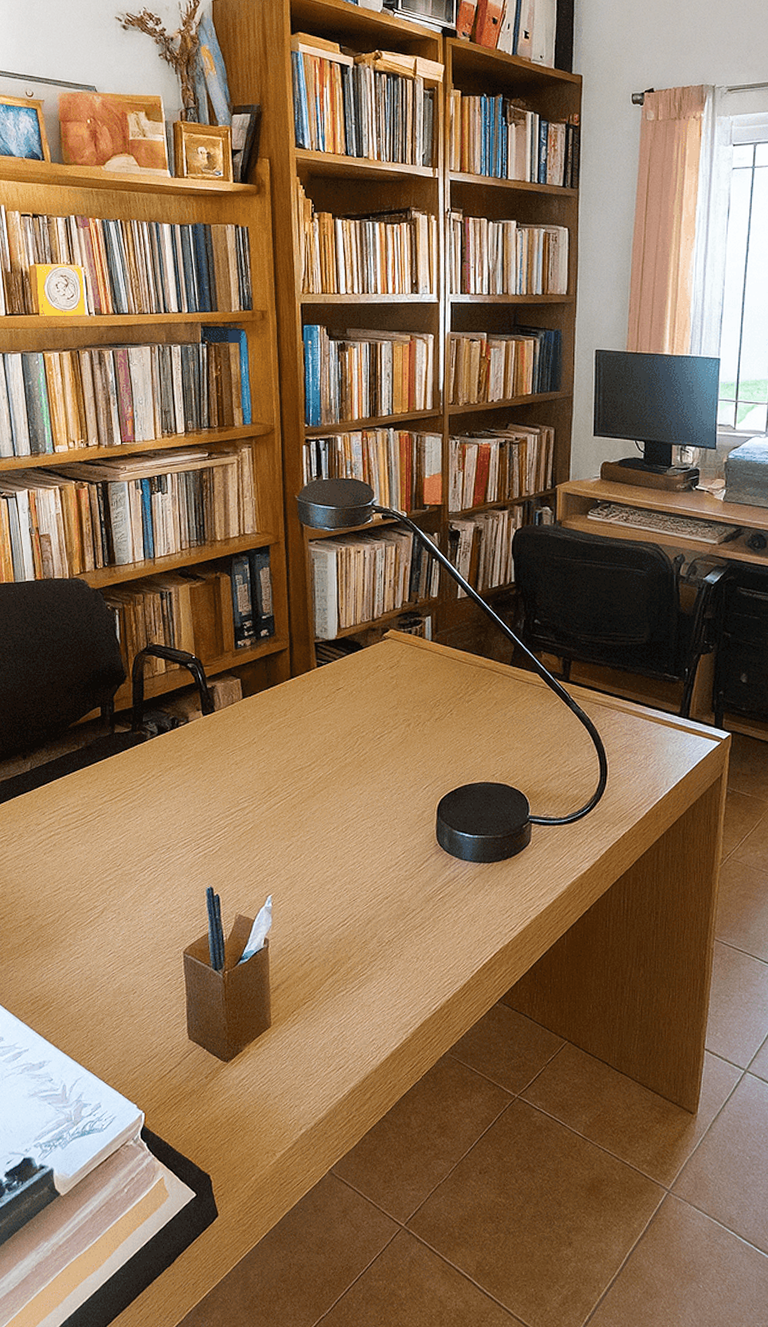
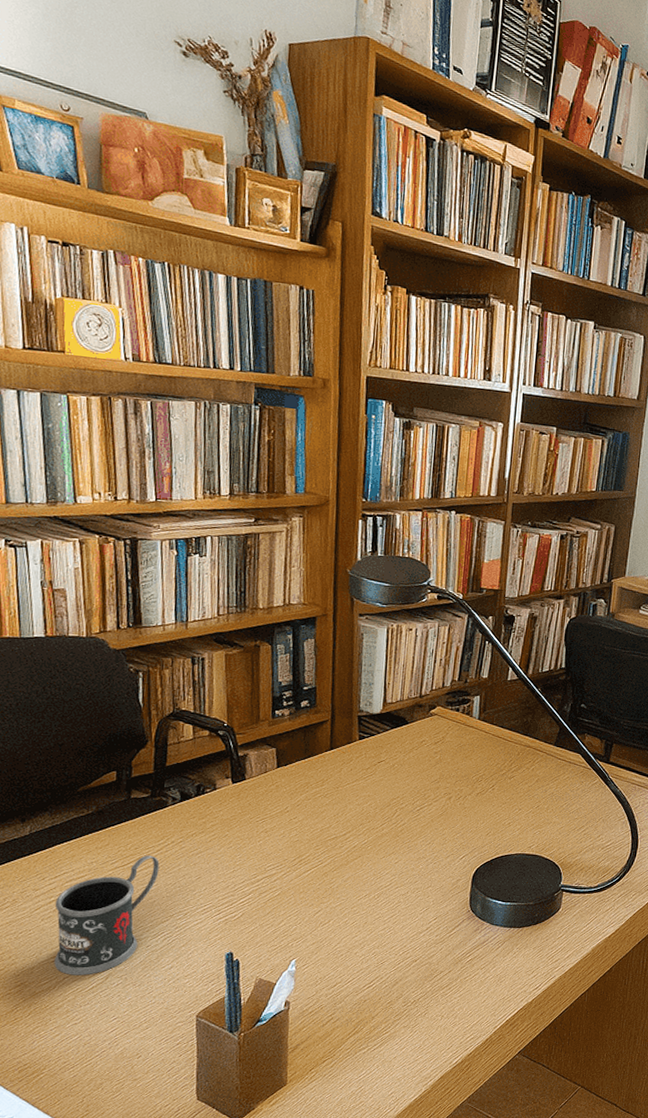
mug: none [54,789,143,909] -> present [54,855,160,976]

